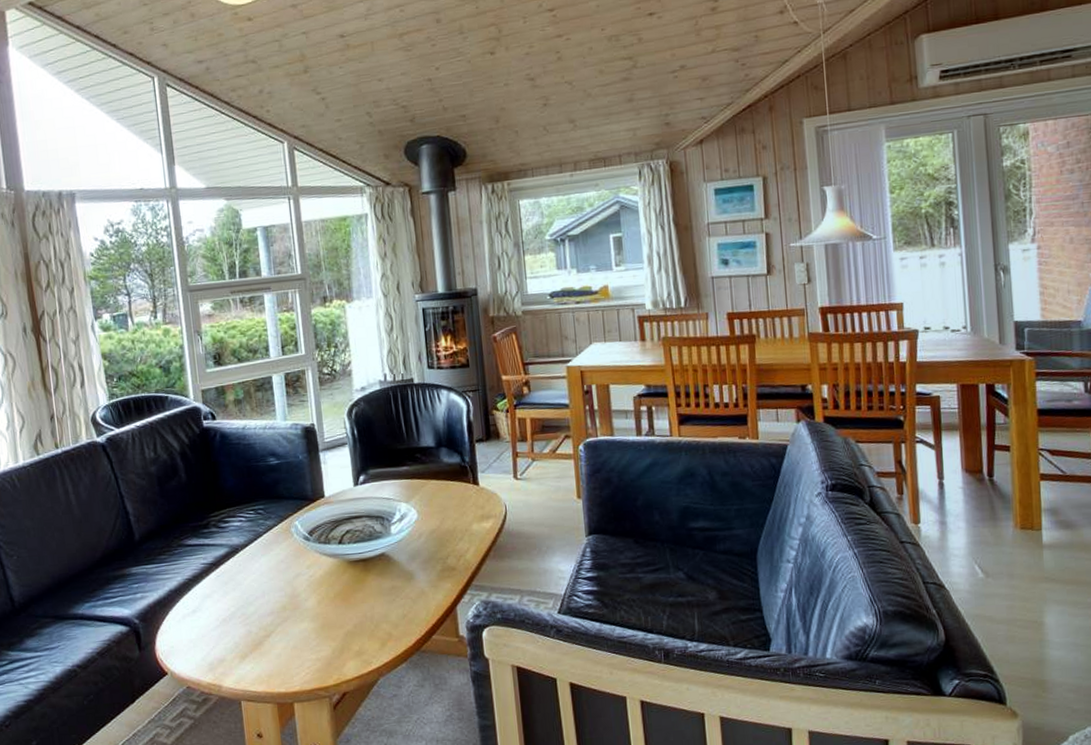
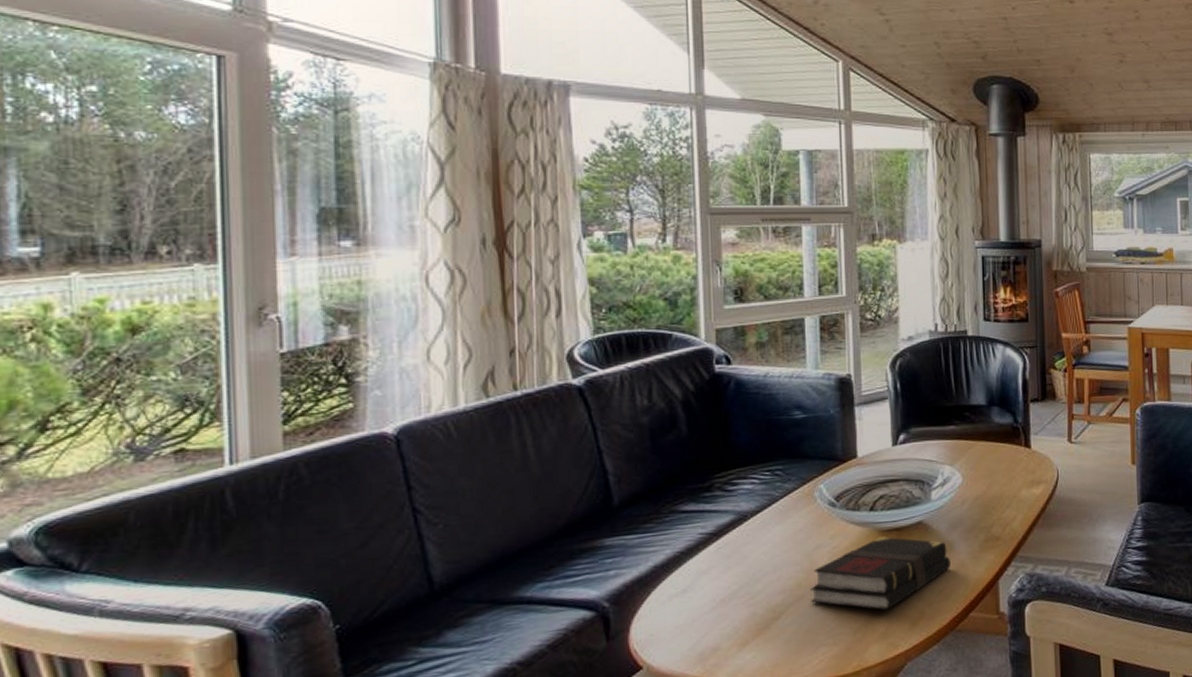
book: none [294,567,412,632] -> present [810,536,950,611]

